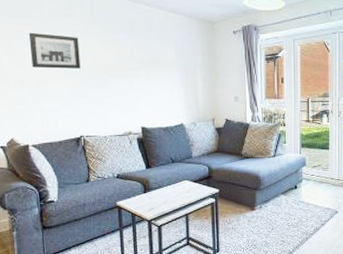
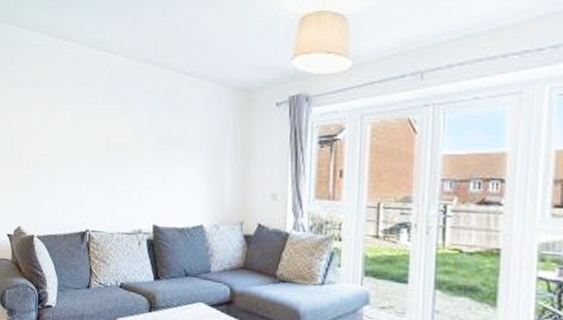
wall art: present [28,32,81,69] -> none [46,104,95,148]

